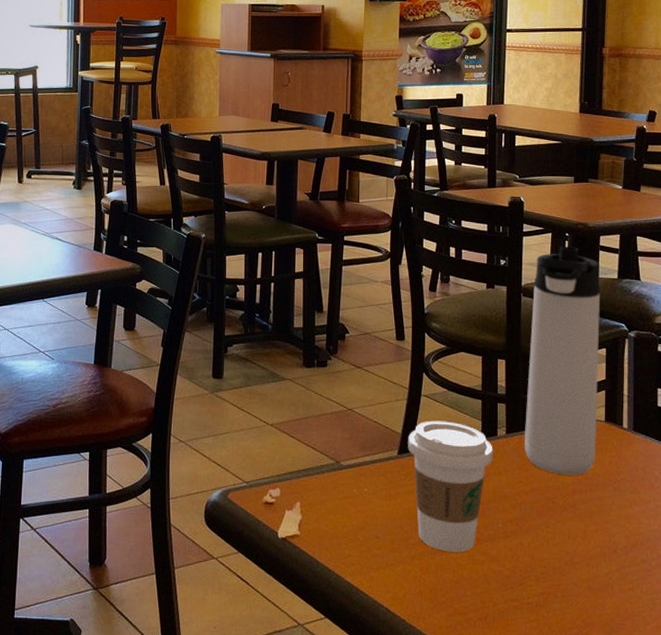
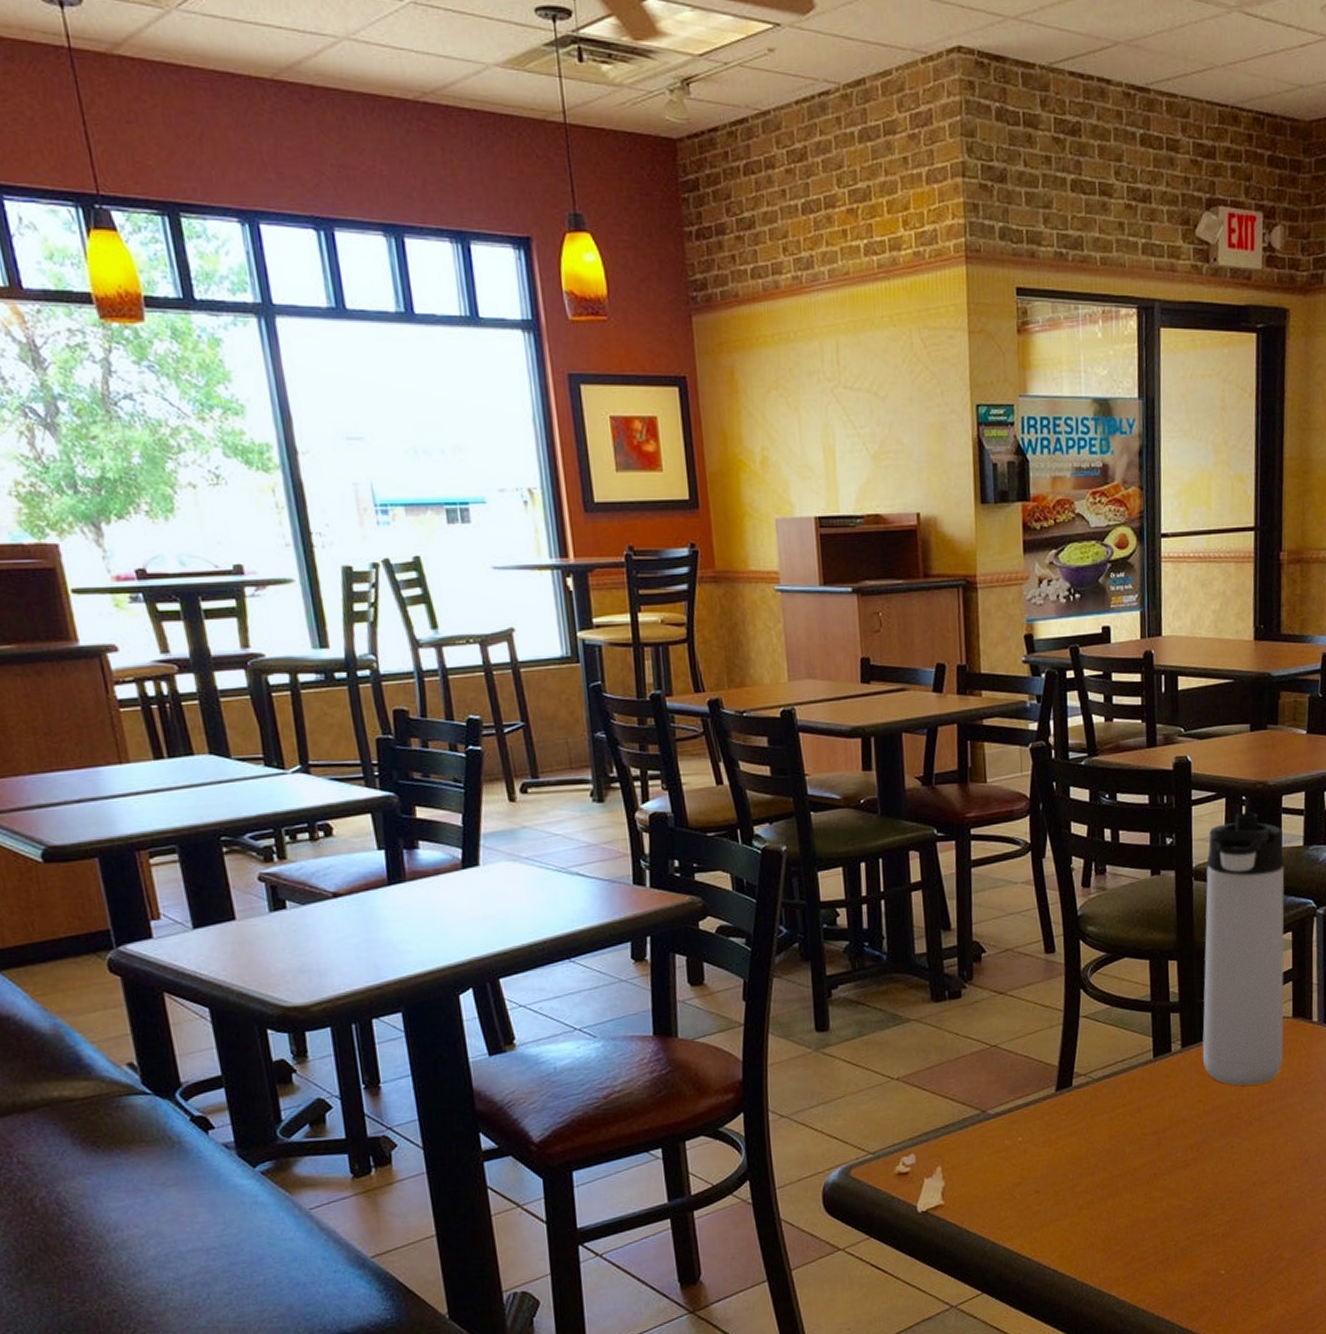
coffee cup: present [408,420,493,553] -> none [1066,1043,1168,1195]

